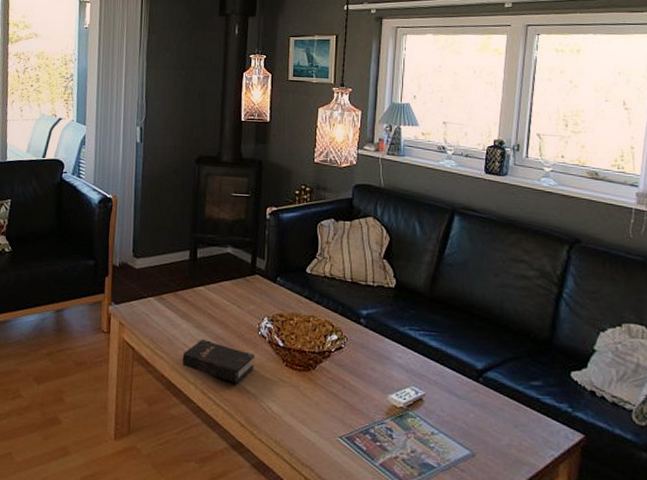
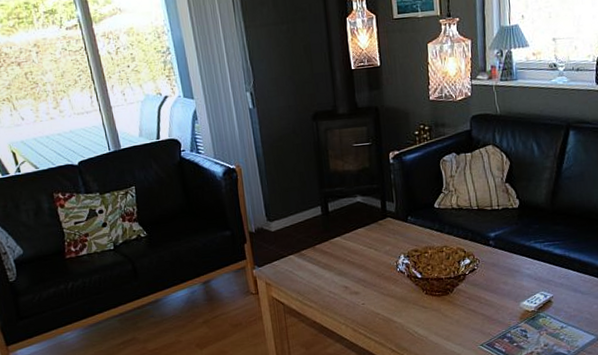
hardback book: present [182,338,255,383] -> none [329,283,397,317]

